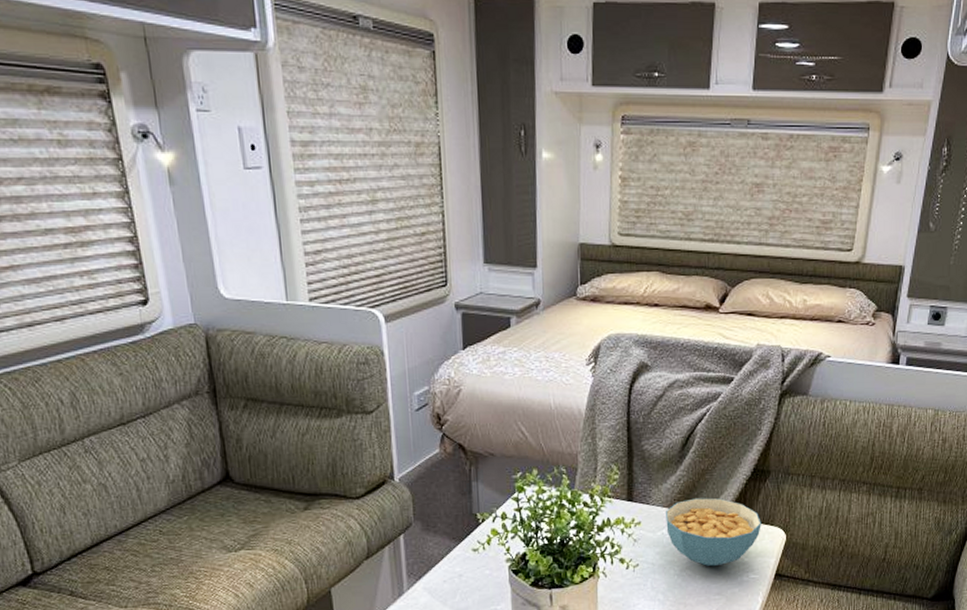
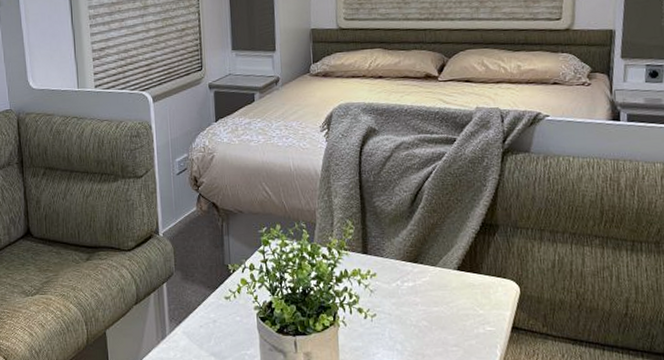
cereal bowl: present [666,498,761,567] -> none [399,251,494,318]

